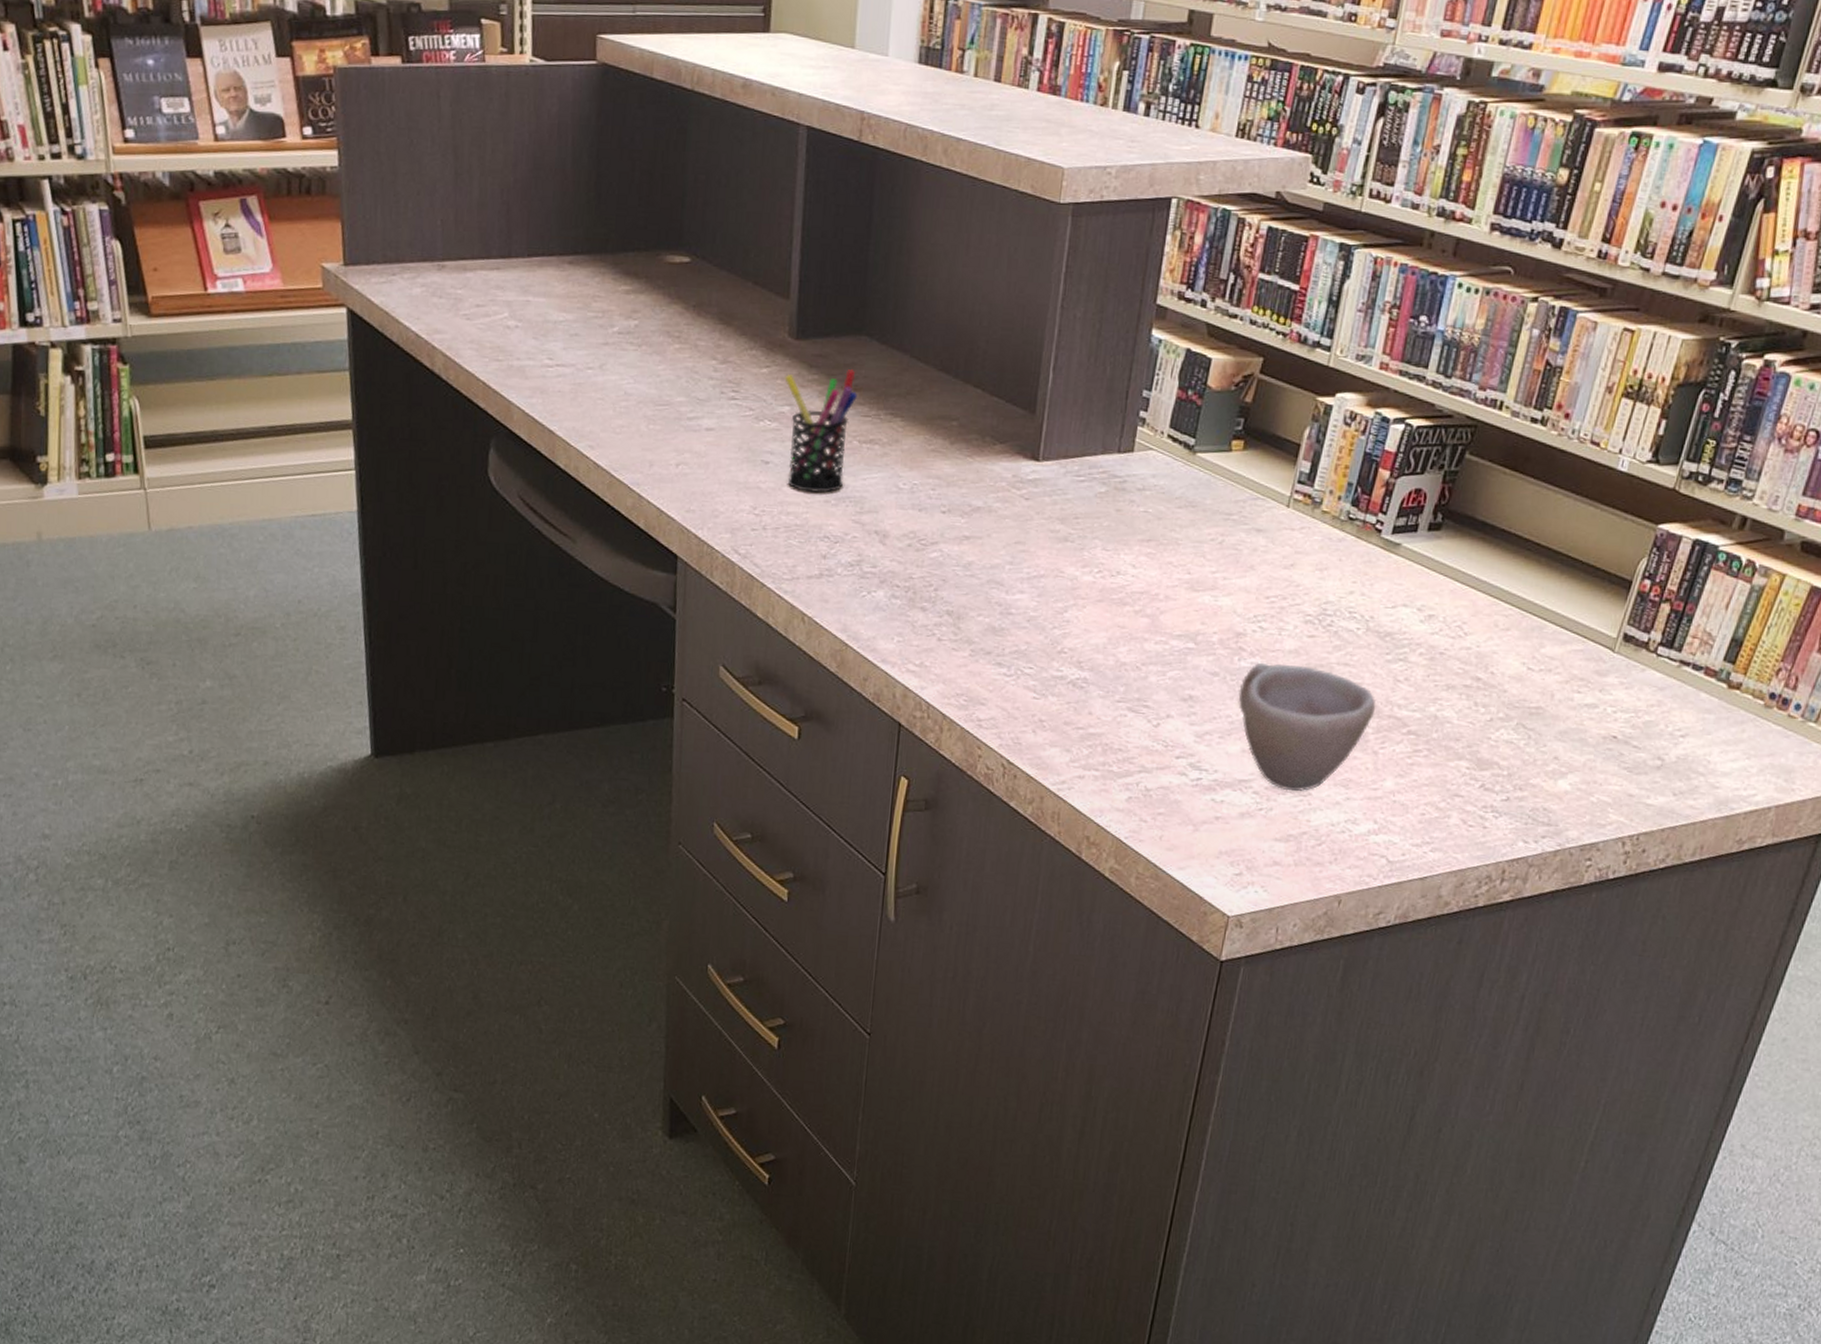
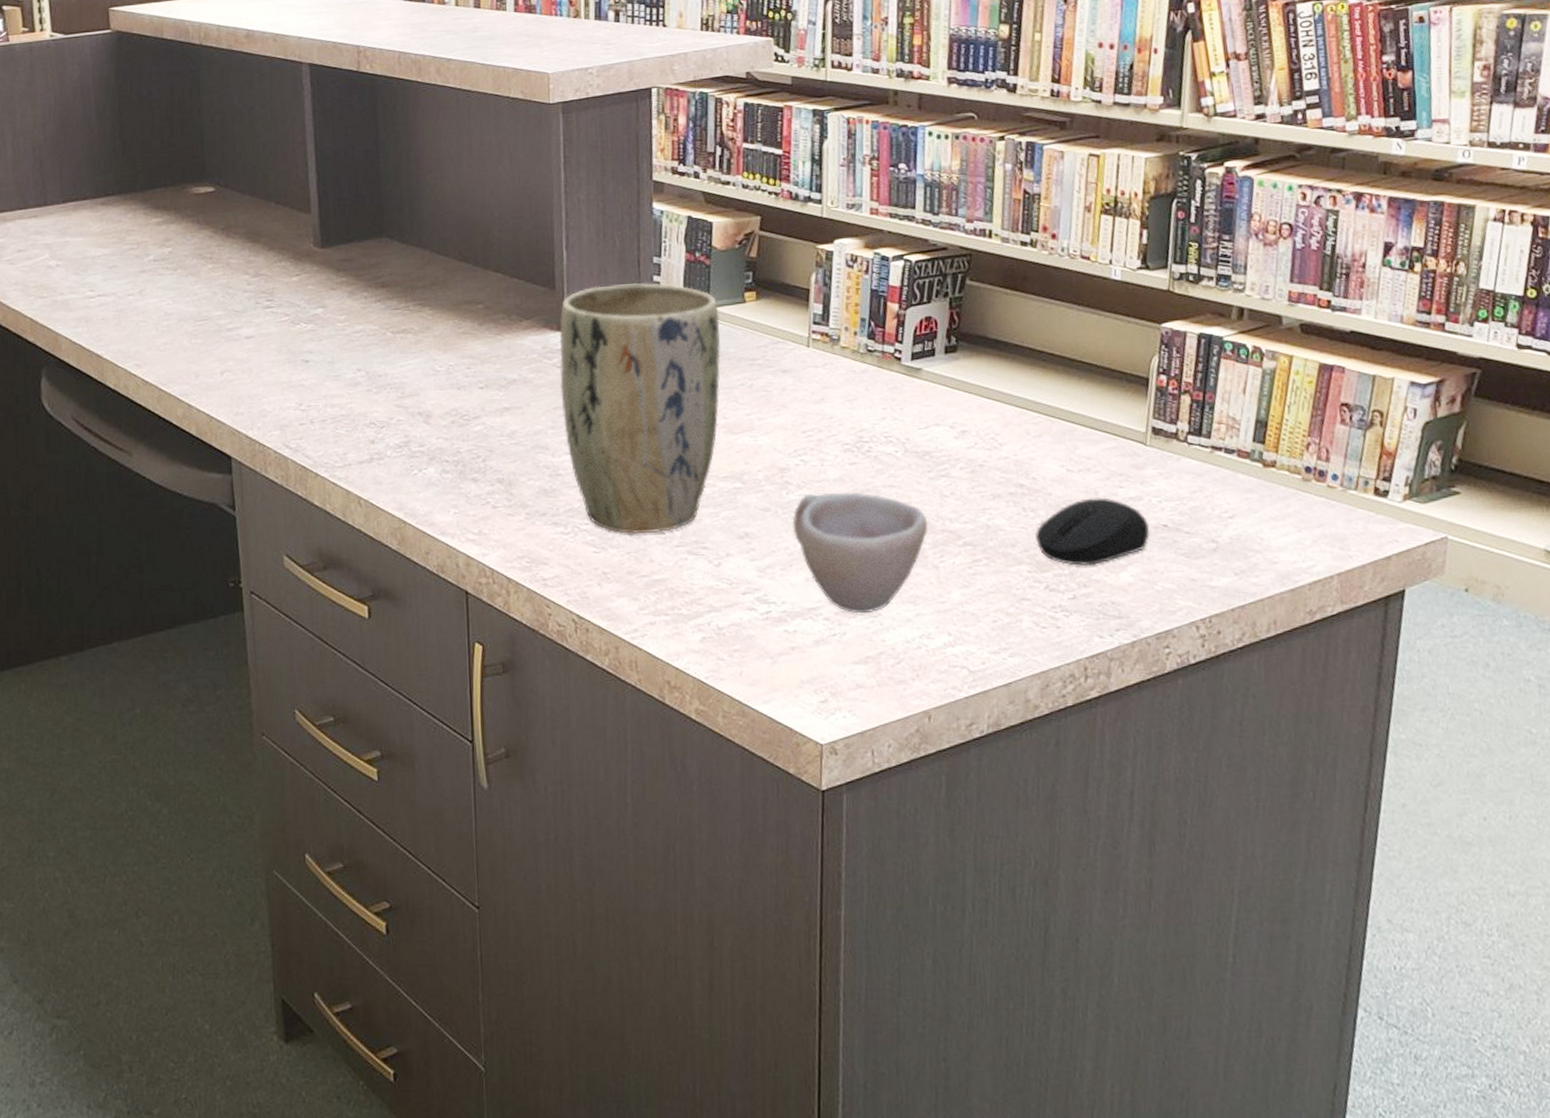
pen holder: present [785,369,857,493] -> none [315,269,385,384]
plant pot: none [1022,415,1202,686] -> present [559,283,721,534]
computer mouse: none [1481,700,1598,770] -> present [1035,497,1151,566]

